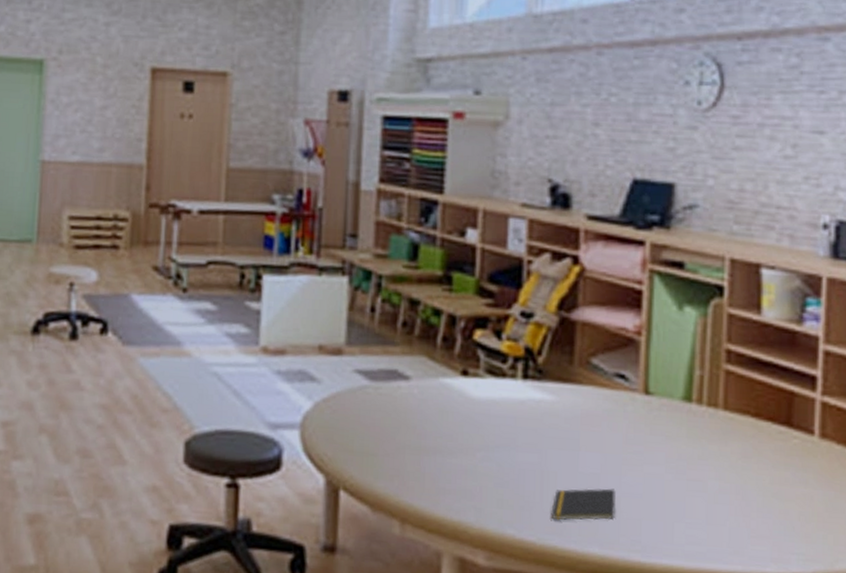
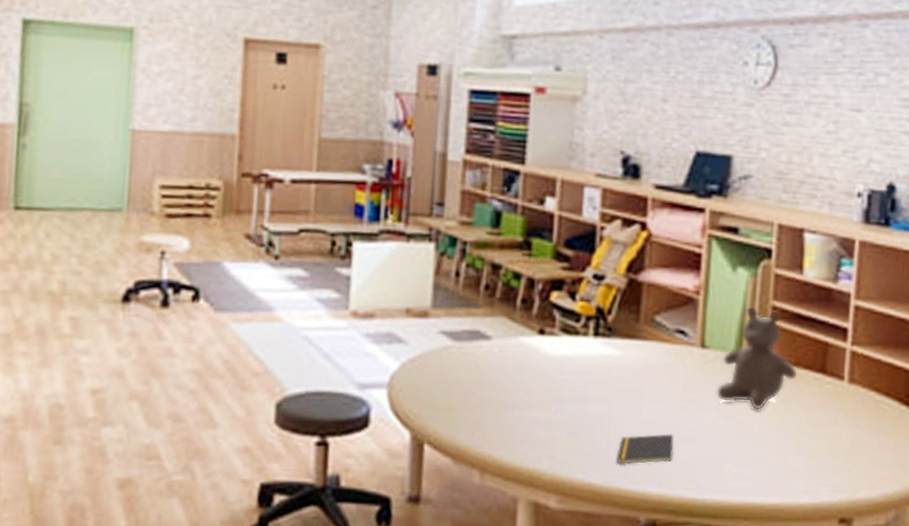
teddy bear: none [663,349,758,466] -> present [716,306,798,410]

